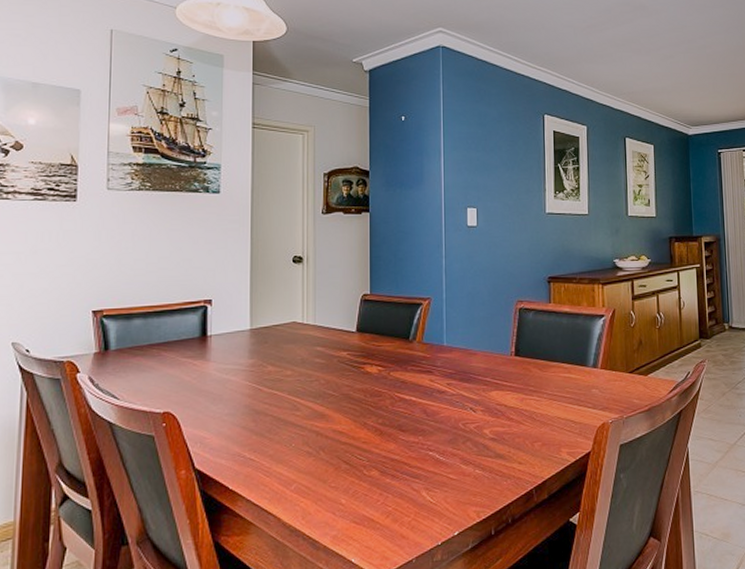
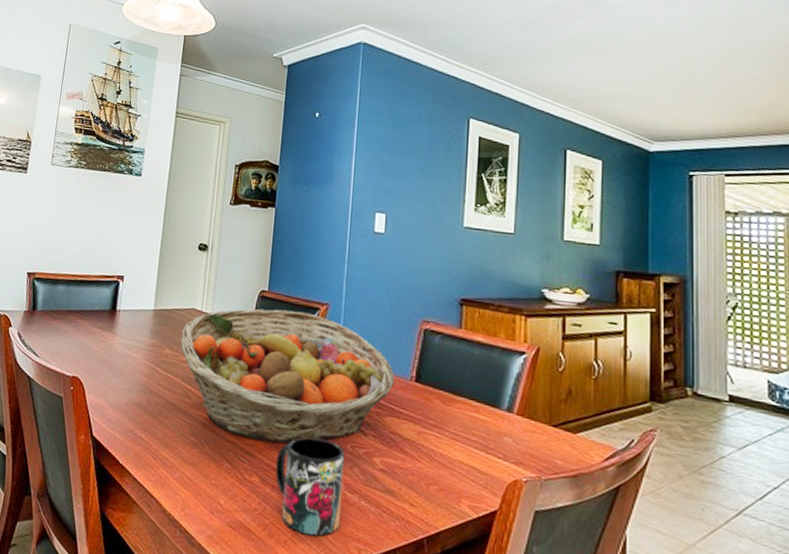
fruit basket: none [283,309,496,437] -> present [181,308,395,444]
mug: none [393,422,459,512] -> present [275,437,345,537]

